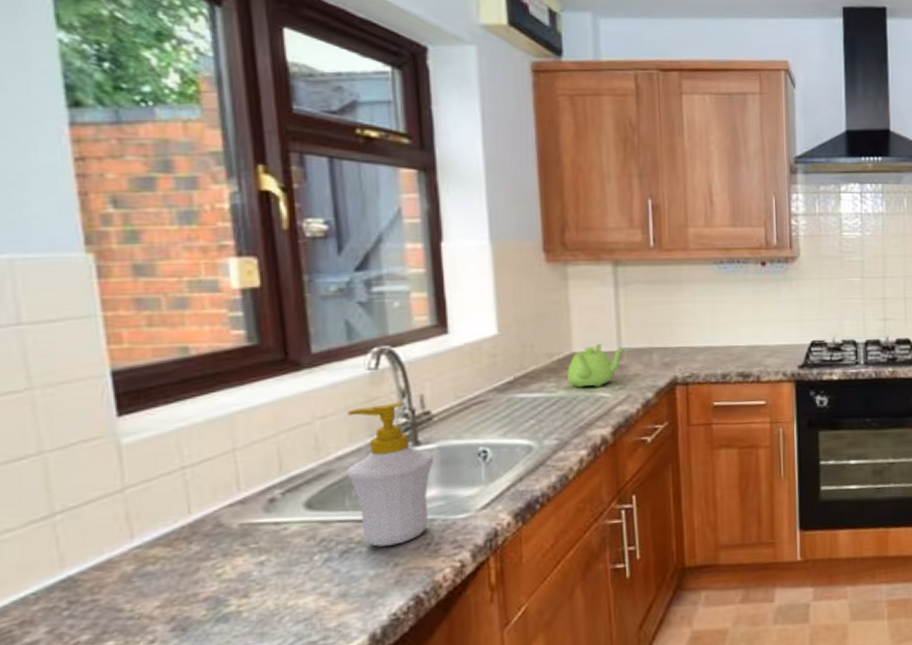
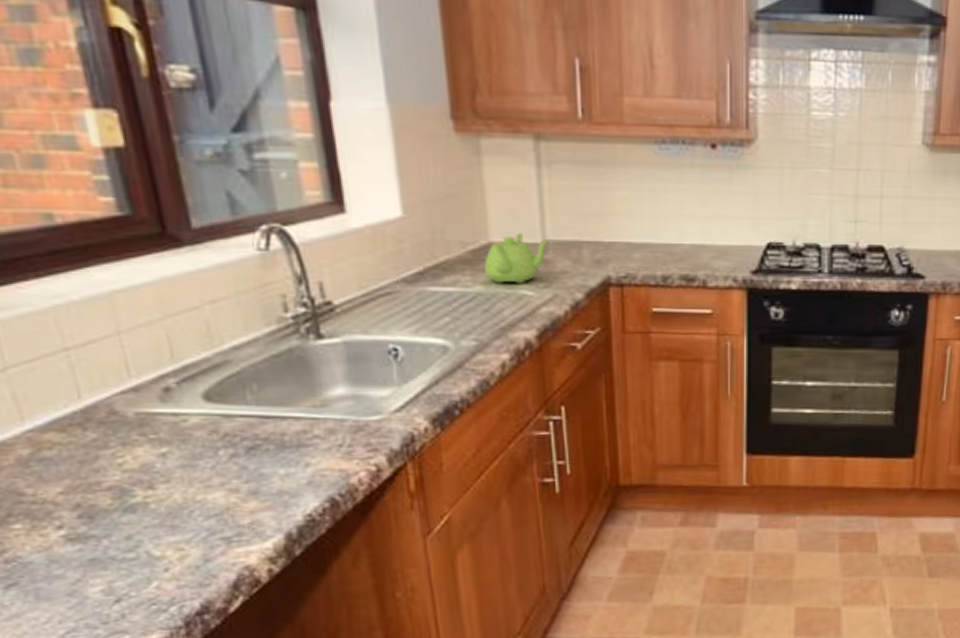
soap bottle: present [346,402,434,547] -> none [239,289,340,445]

